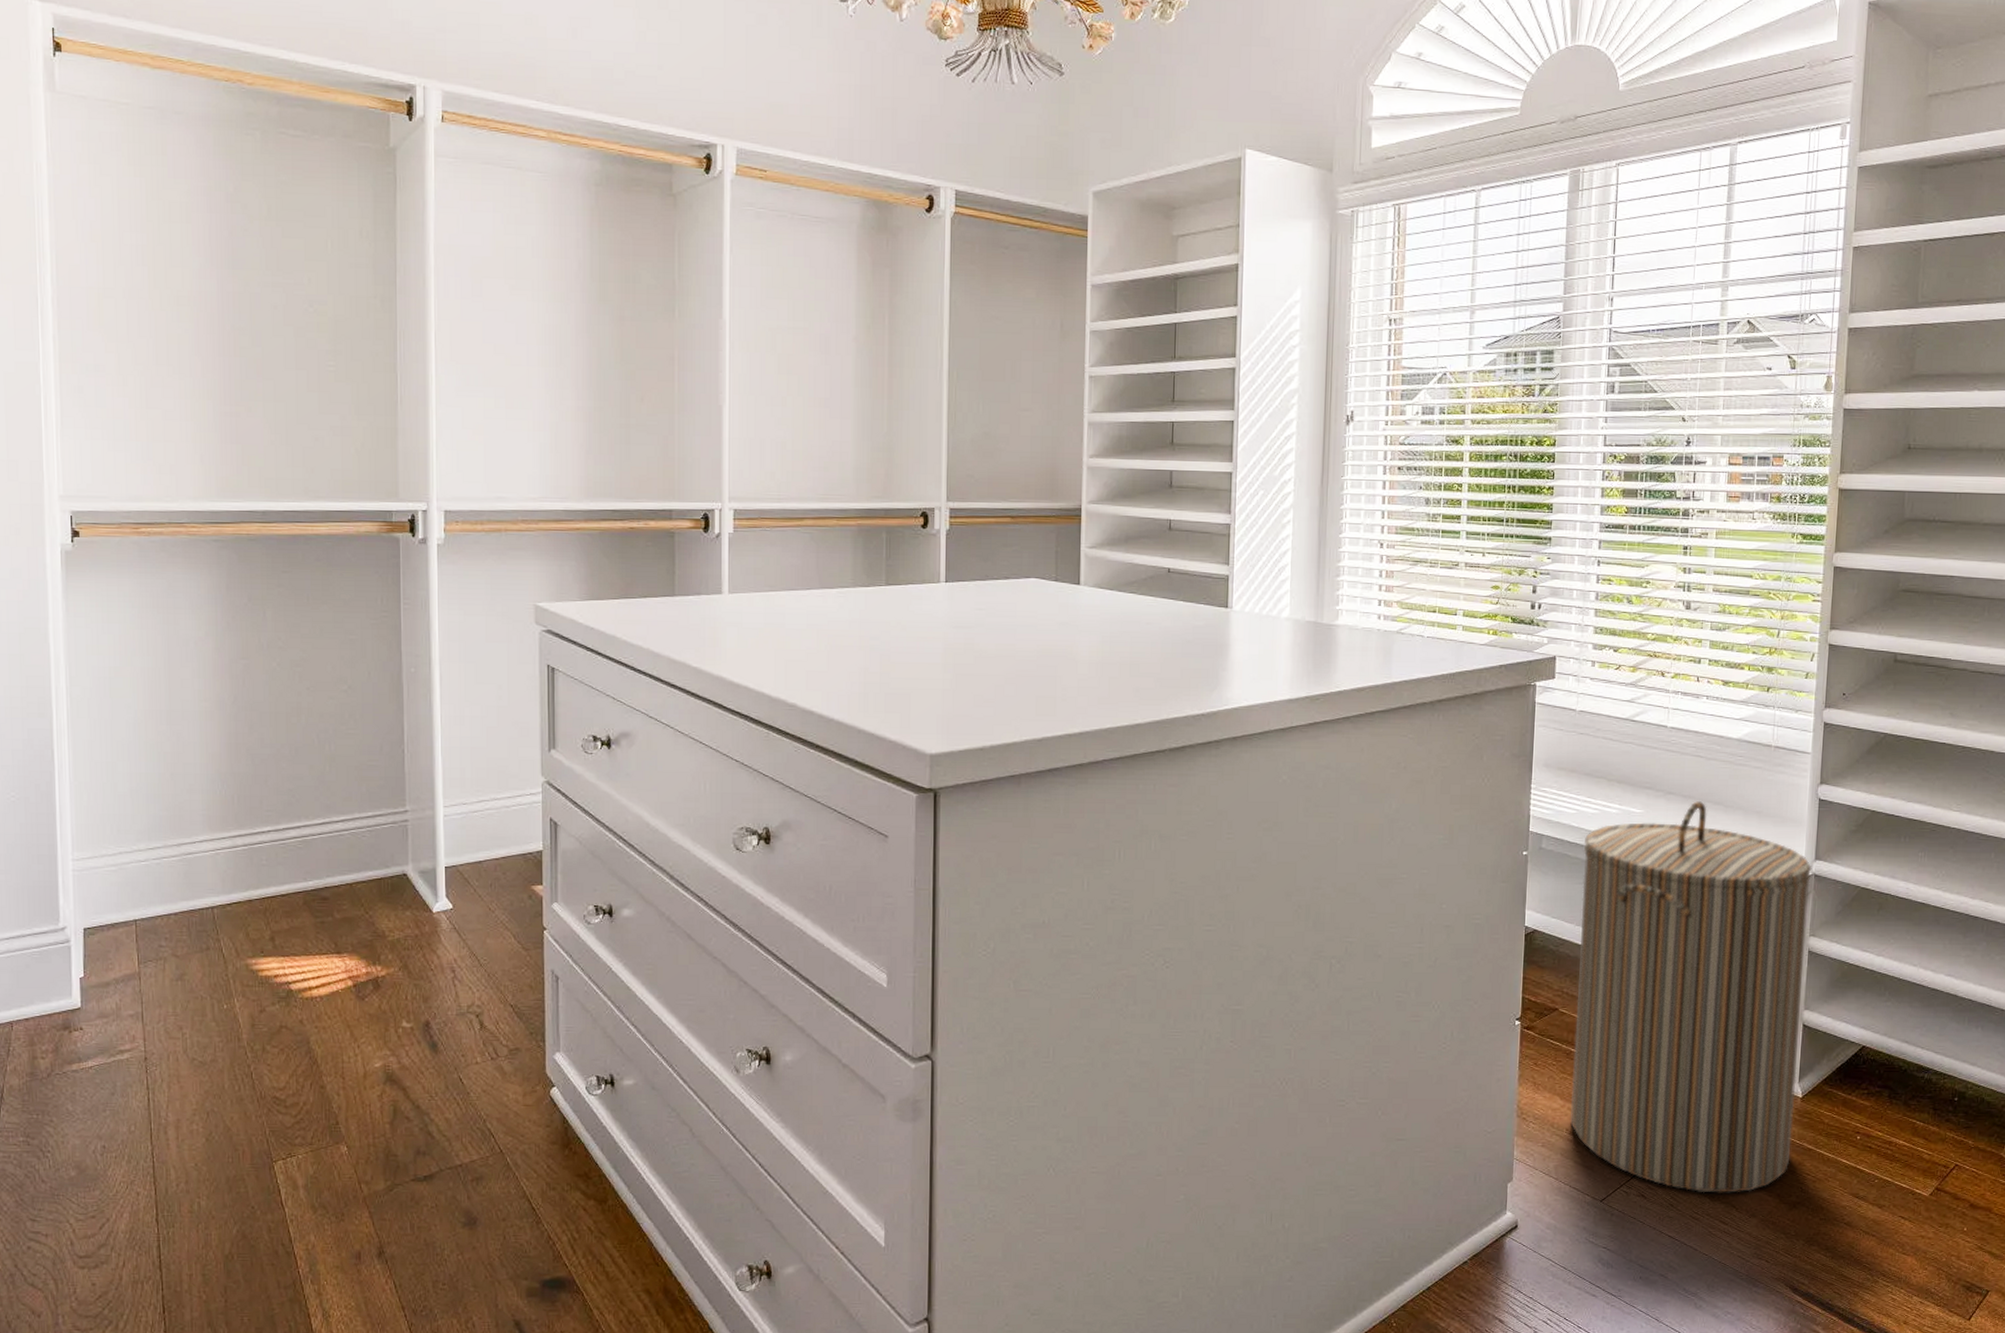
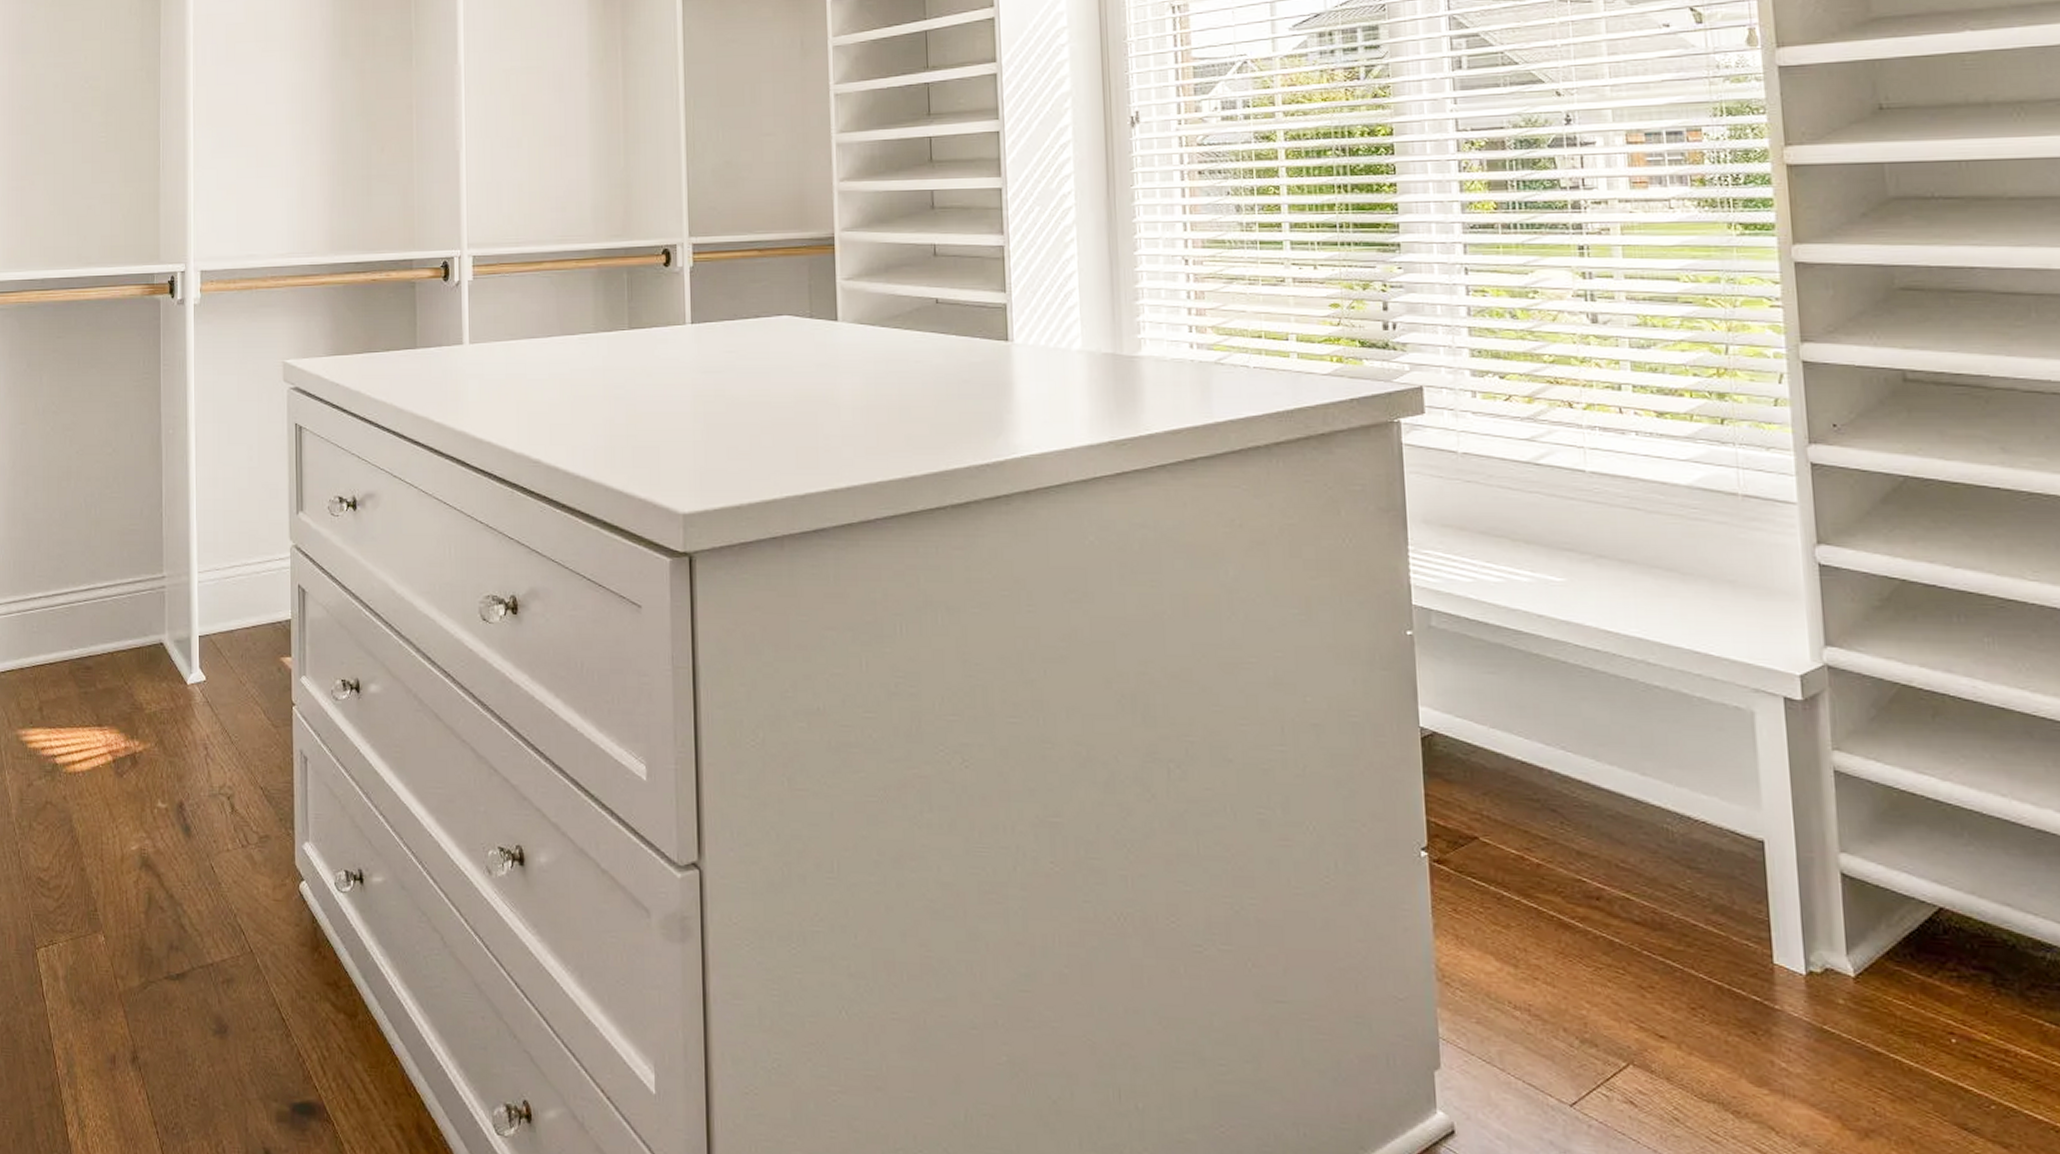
laundry hamper: present [1570,801,1812,1193] -> none [1488,567,1850,1110]

